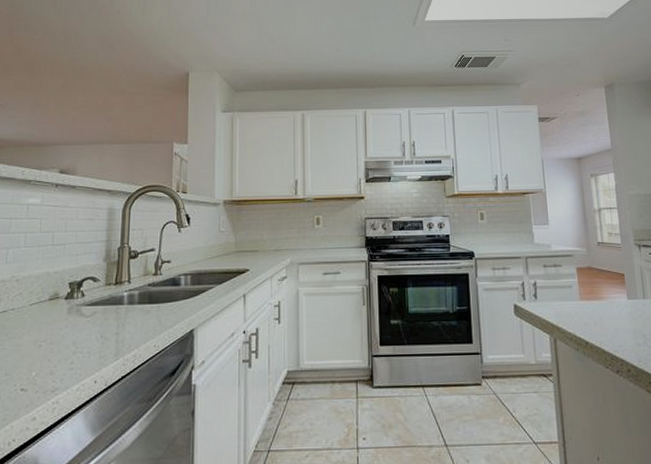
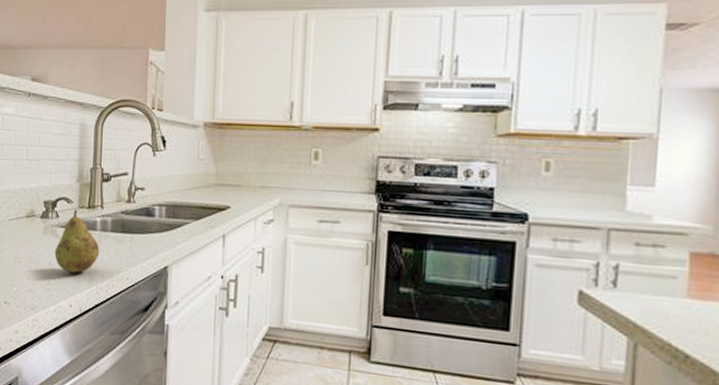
fruit: none [79,286,127,349] -> present [54,209,100,274]

